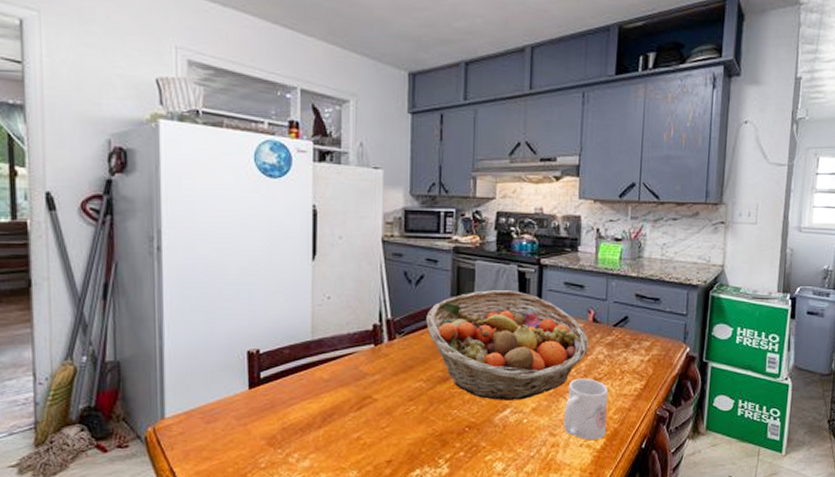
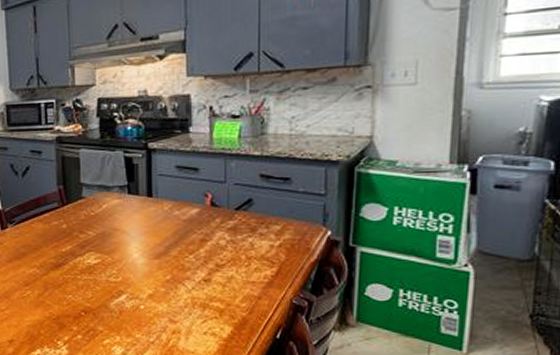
fruit basket: present [426,290,589,400] -> none [35,177,207,286]
mug: present [564,378,608,441] -> none [184,265,234,329]

